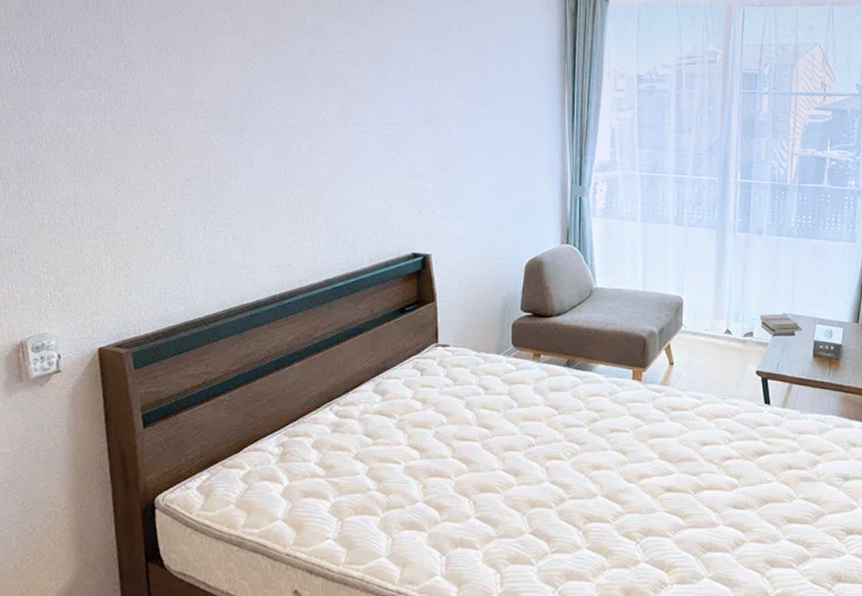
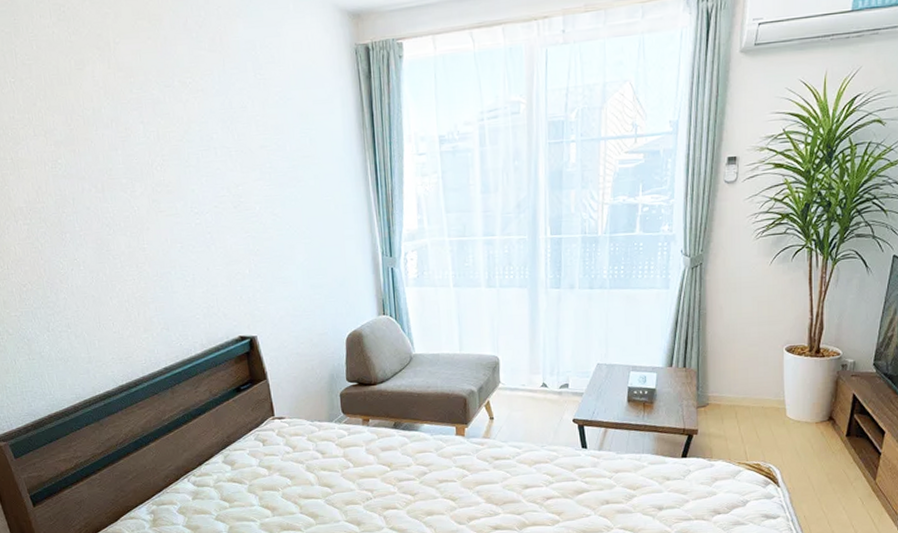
books: present [760,313,802,336] -> none [575,364,616,386]

